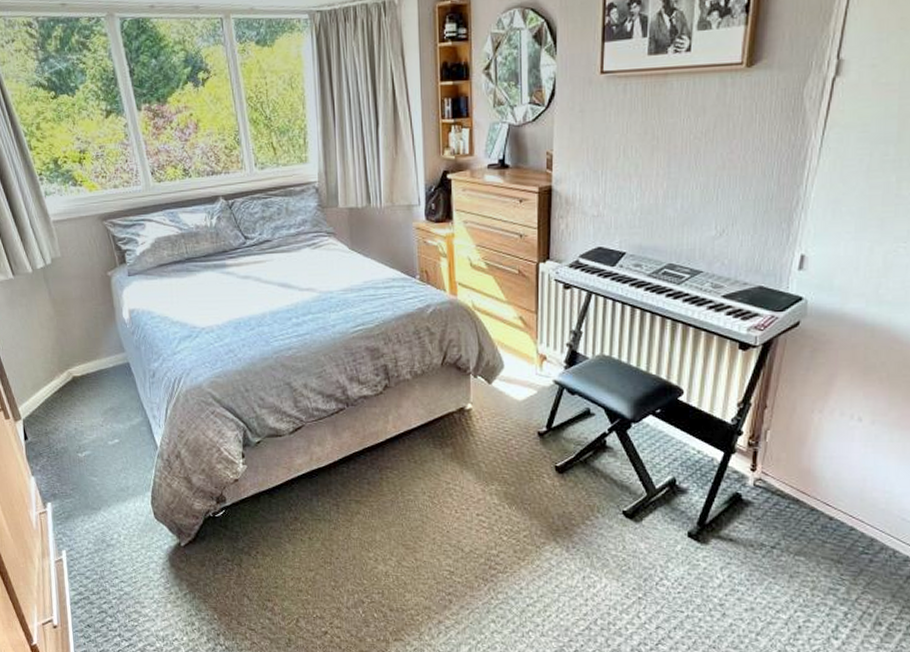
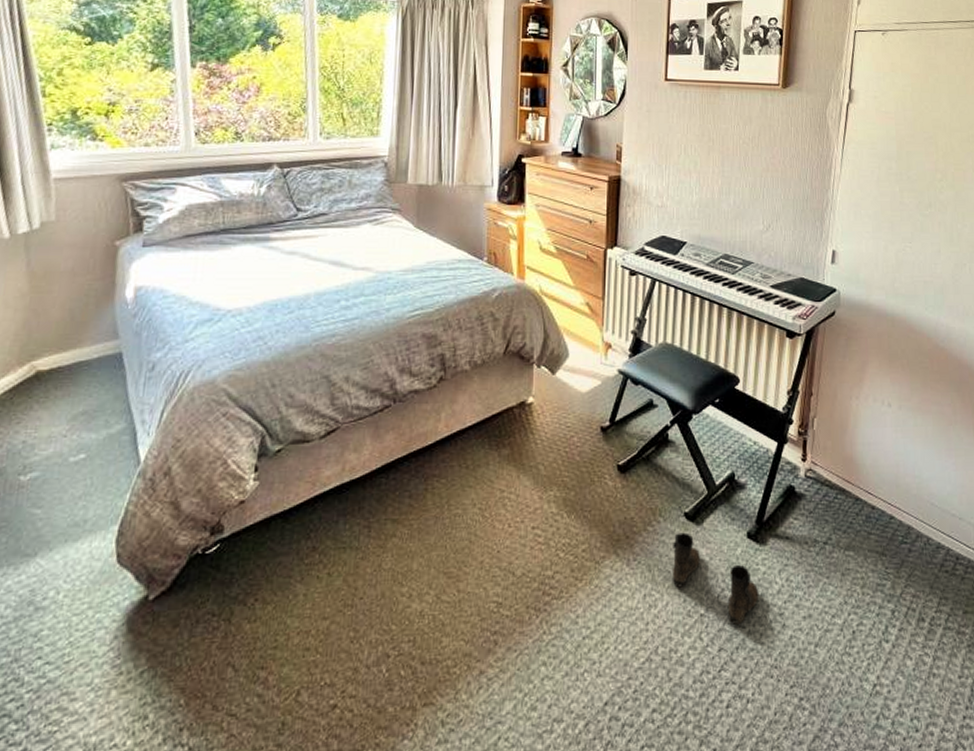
boots: none [610,528,699,609] -> present [672,532,759,624]

